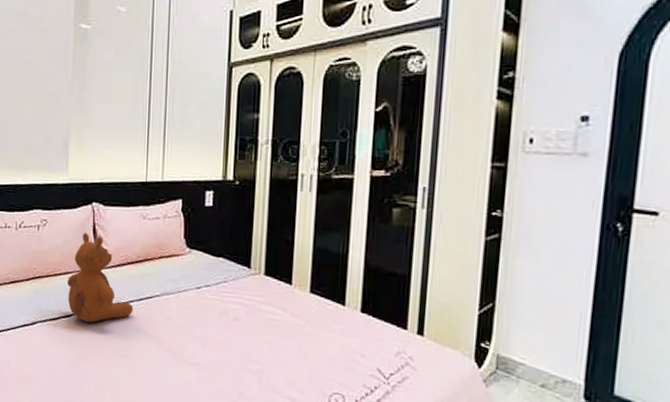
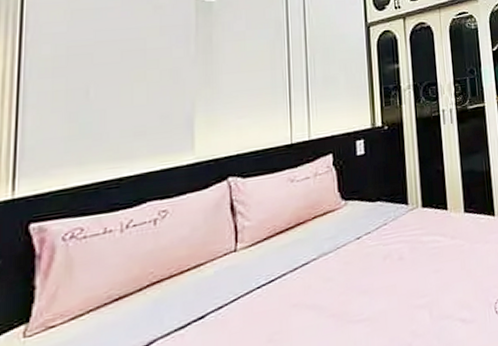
teddy bear: present [67,233,134,323] -> none [199,212,287,317]

